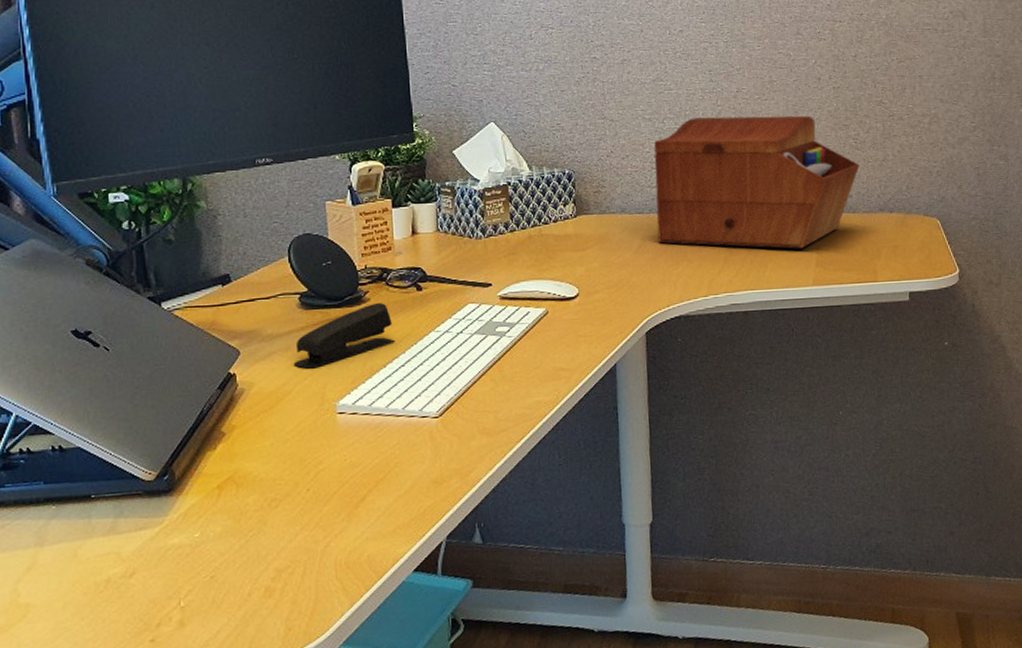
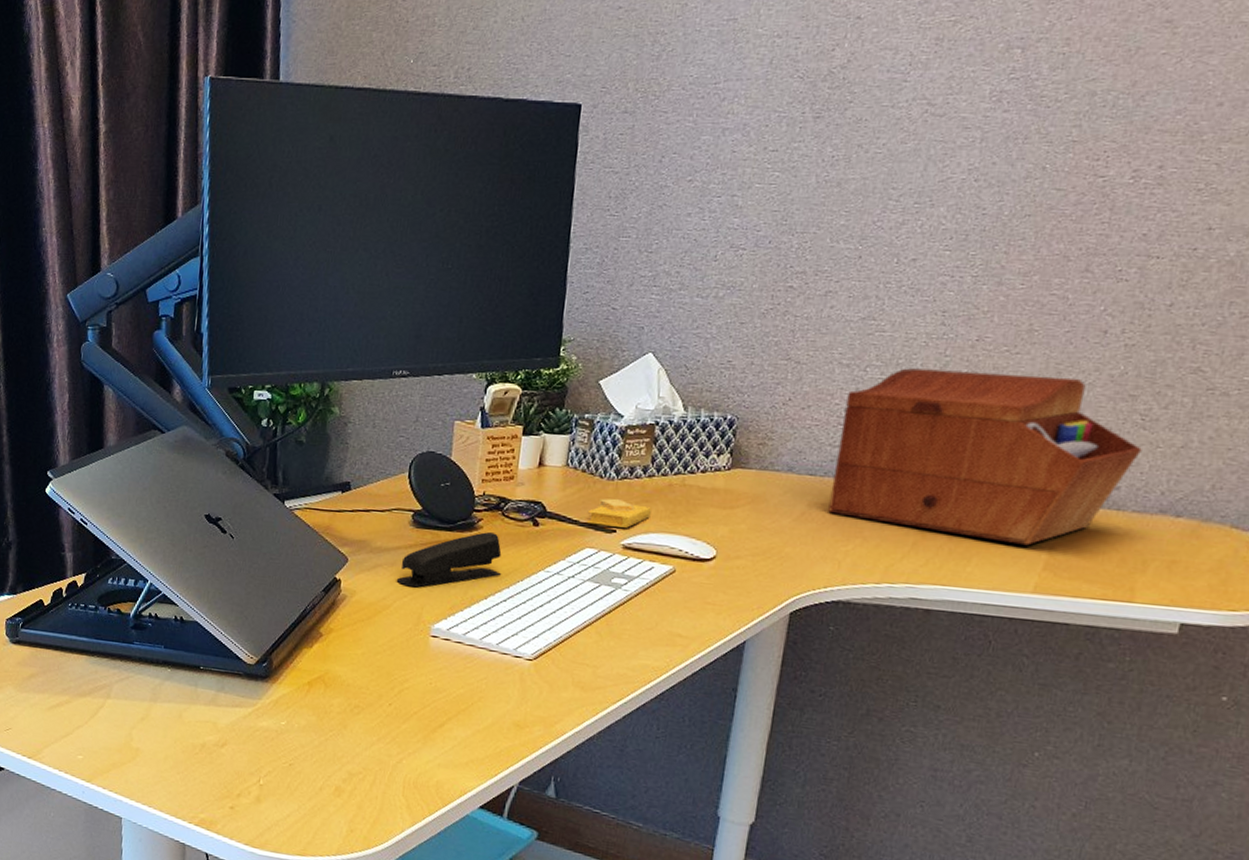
sticky notes: none [463,254,518,282] -> present [586,498,651,528]

